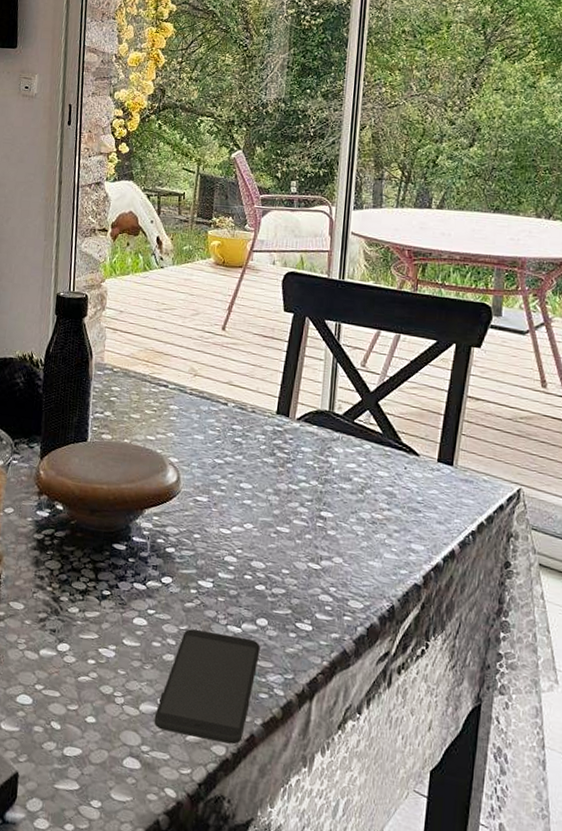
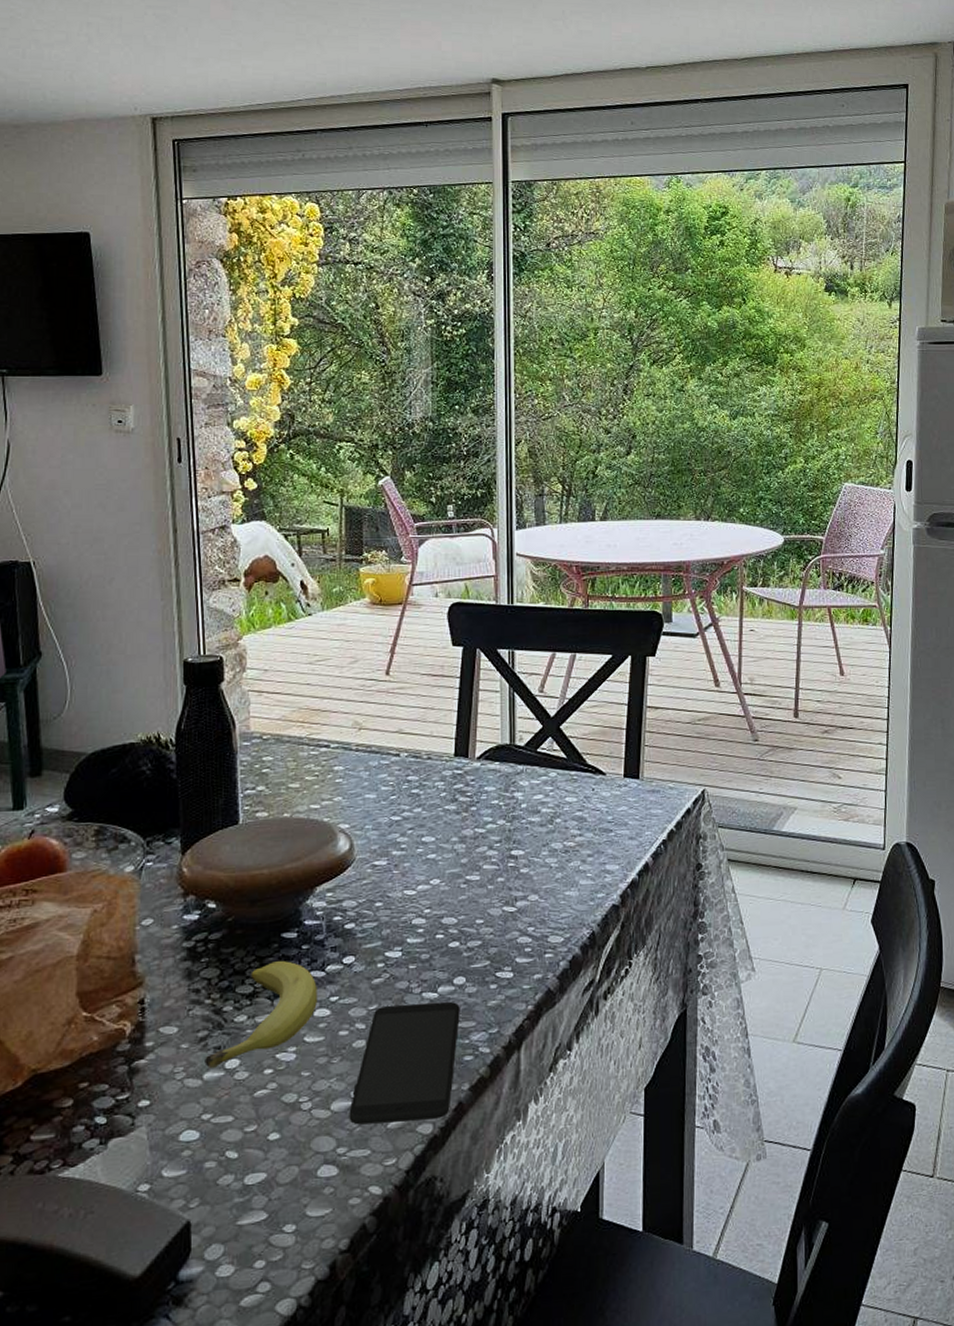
fruit: none [42,567,138,648] -> present [205,961,317,1069]

